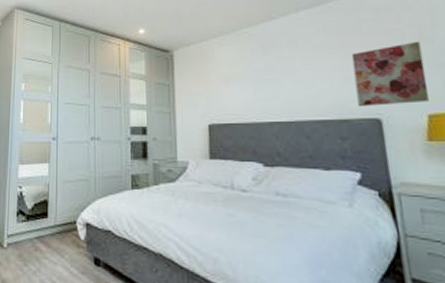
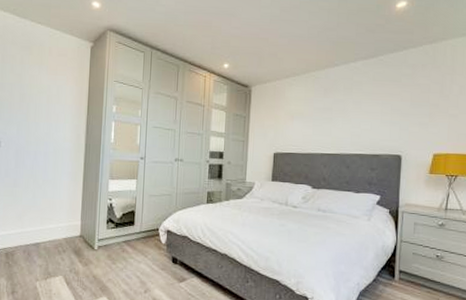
wall art: present [351,41,429,107] -> none [388,95,440,146]

